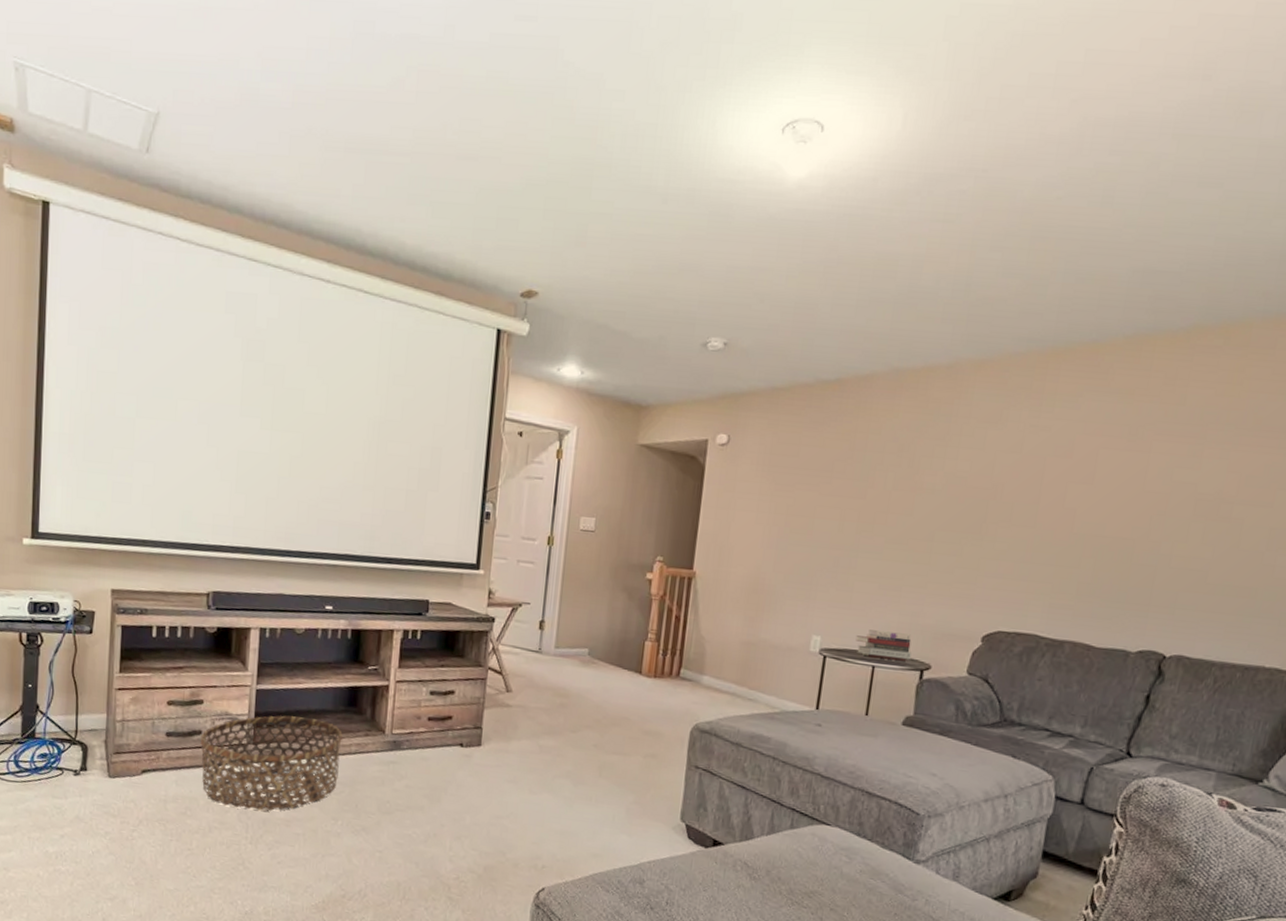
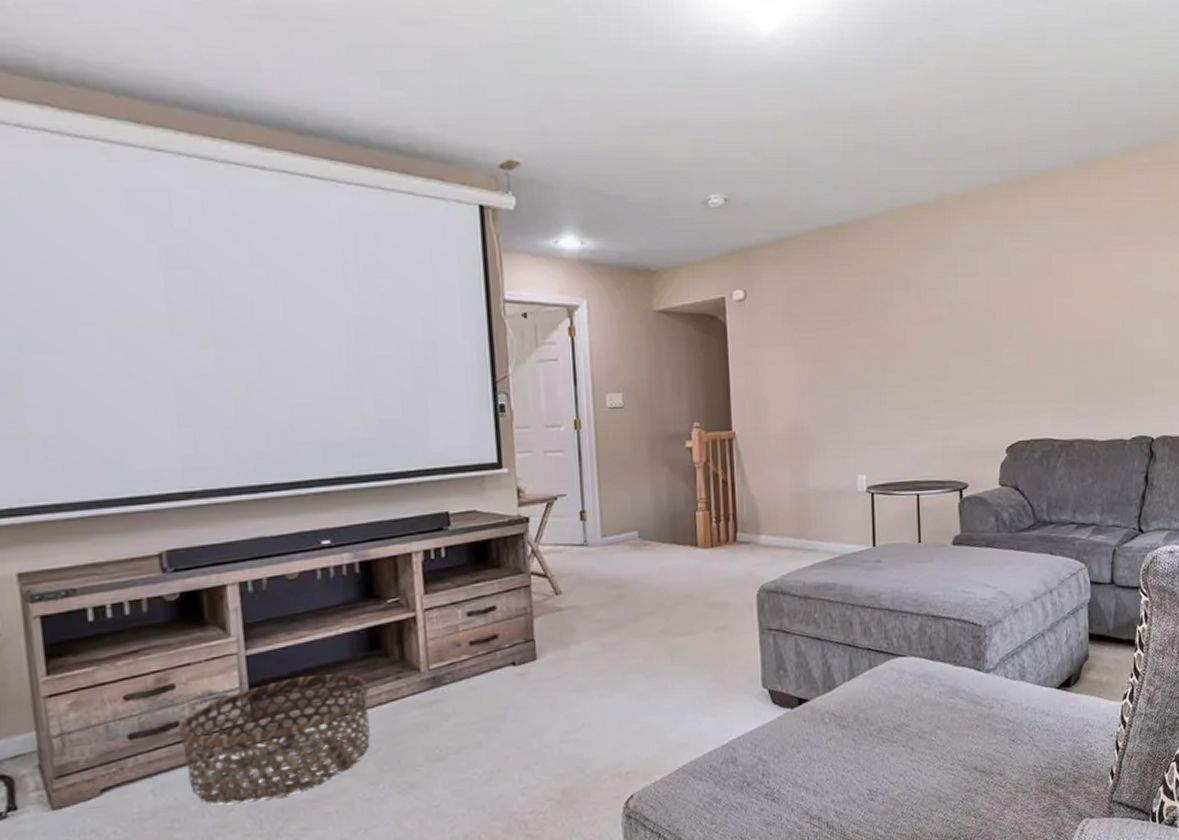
books: present [856,630,912,661] -> none [898,458,949,487]

